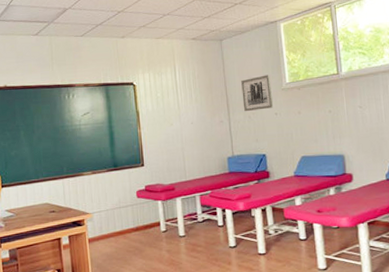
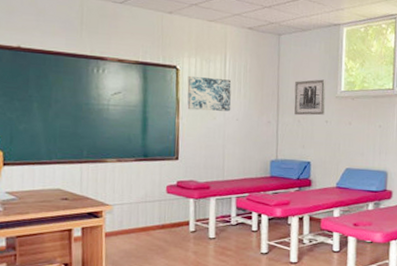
wall art: none [144,88,186,120] -> present [187,75,232,112]

